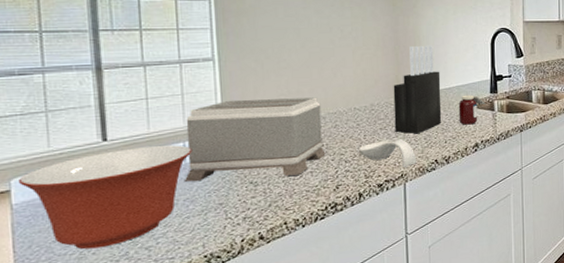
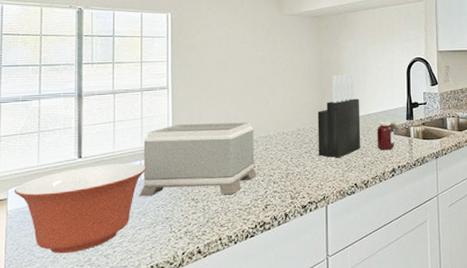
spoon rest: present [358,139,417,167] -> none [285,162,338,190]

